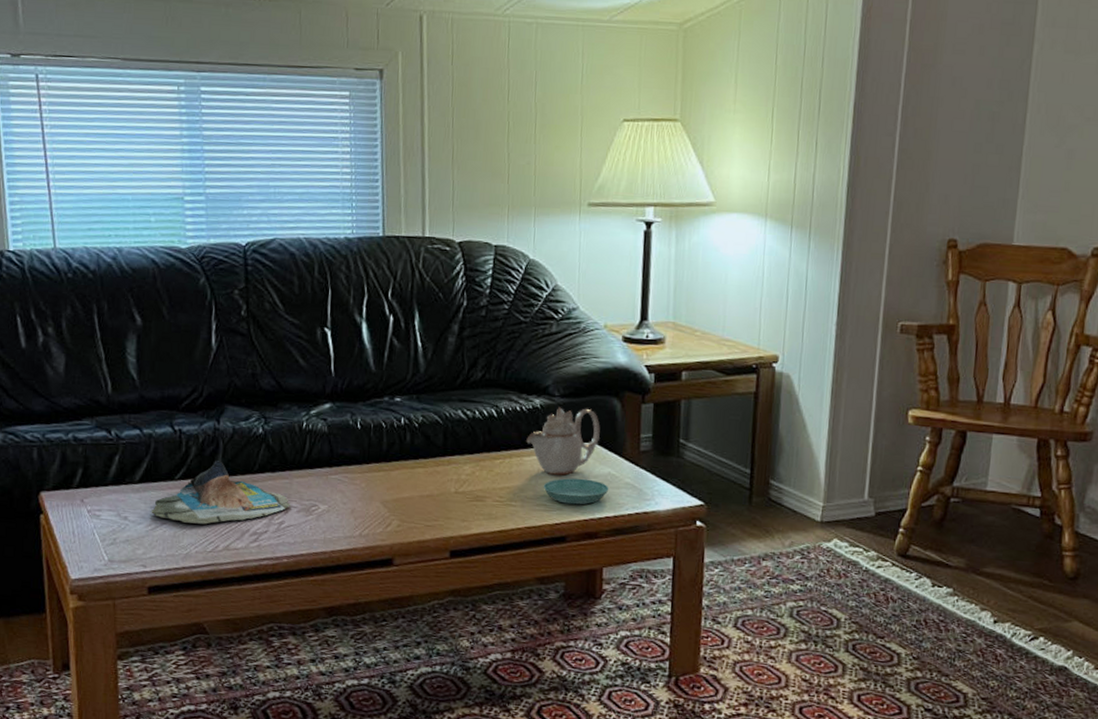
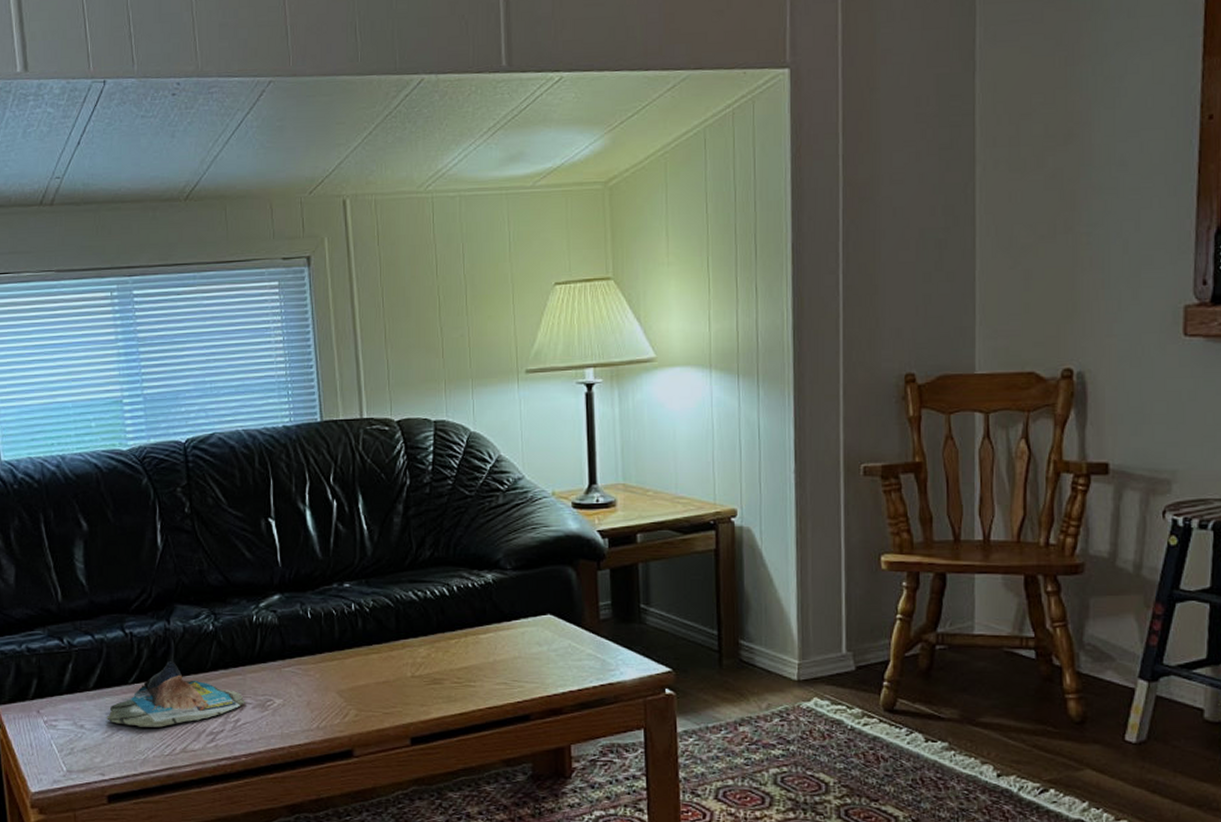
teapot: present [526,407,600,476] -> none [481,579,556,651]
saucer: present [543,478,609,505] -> none [502,653,571,681]

